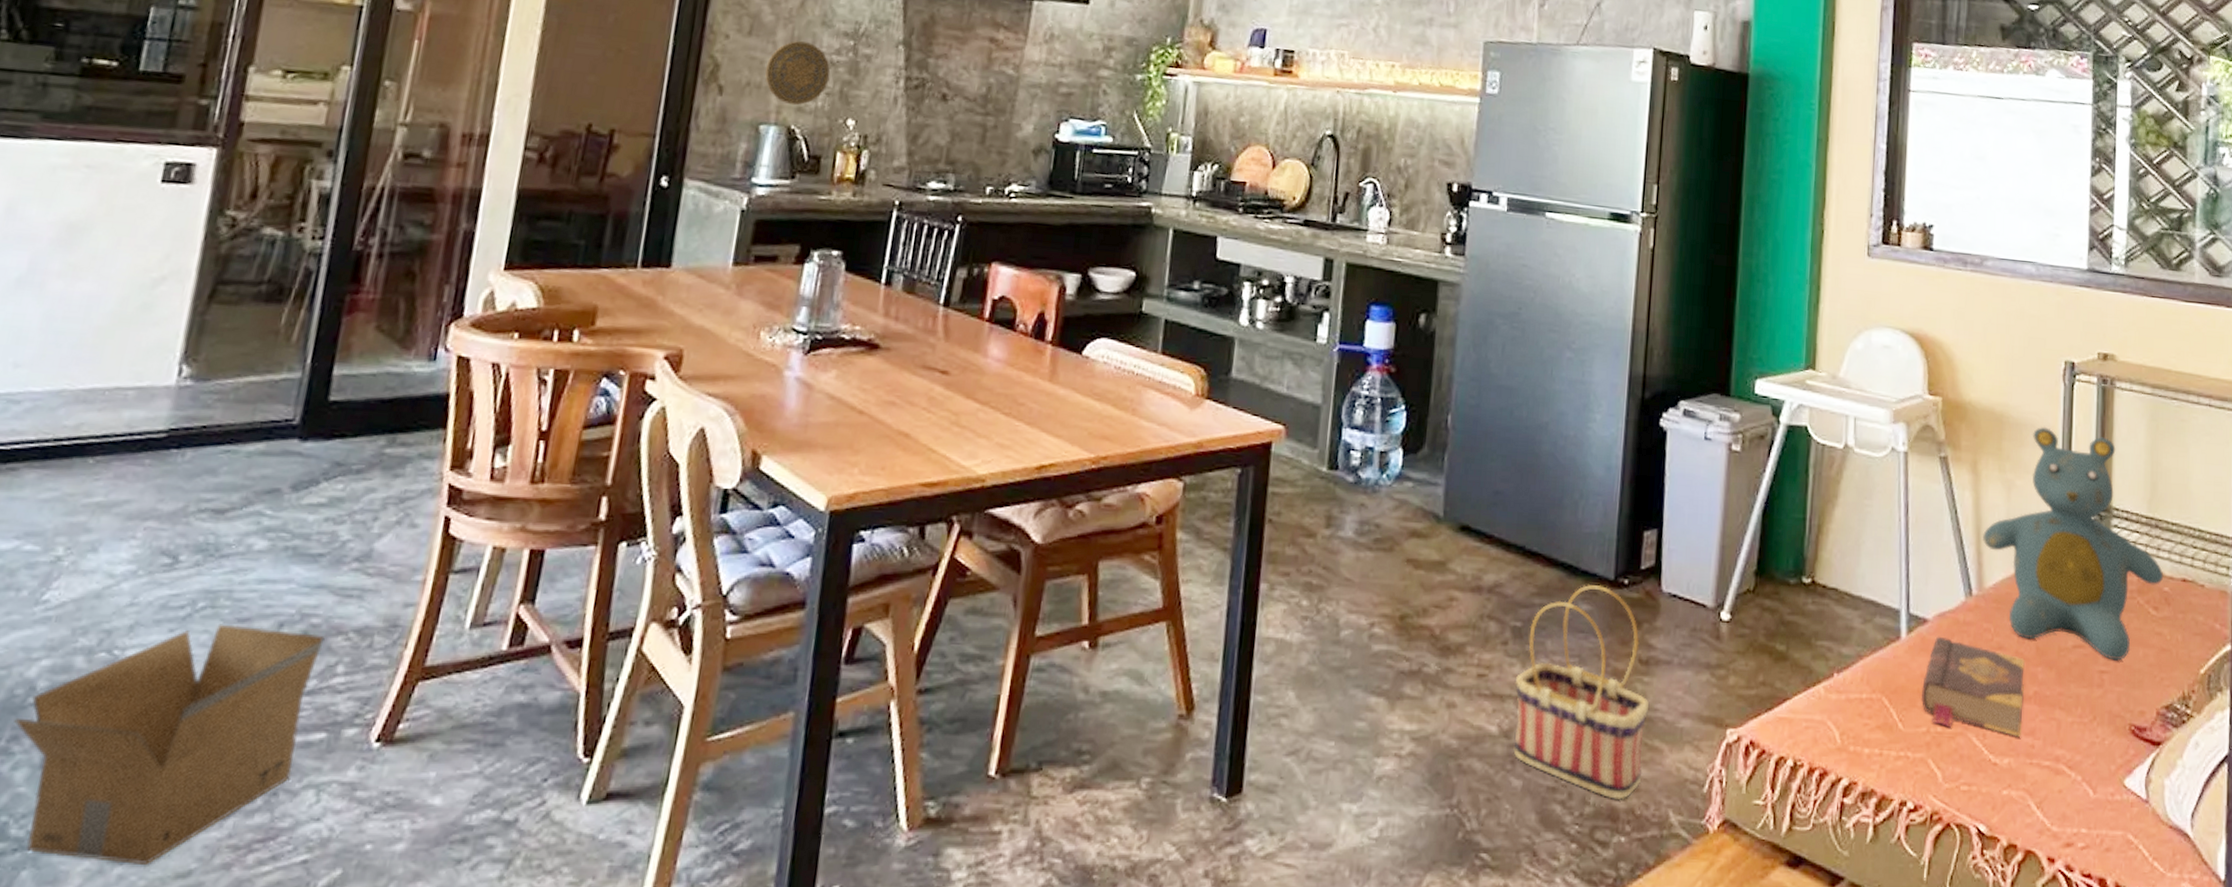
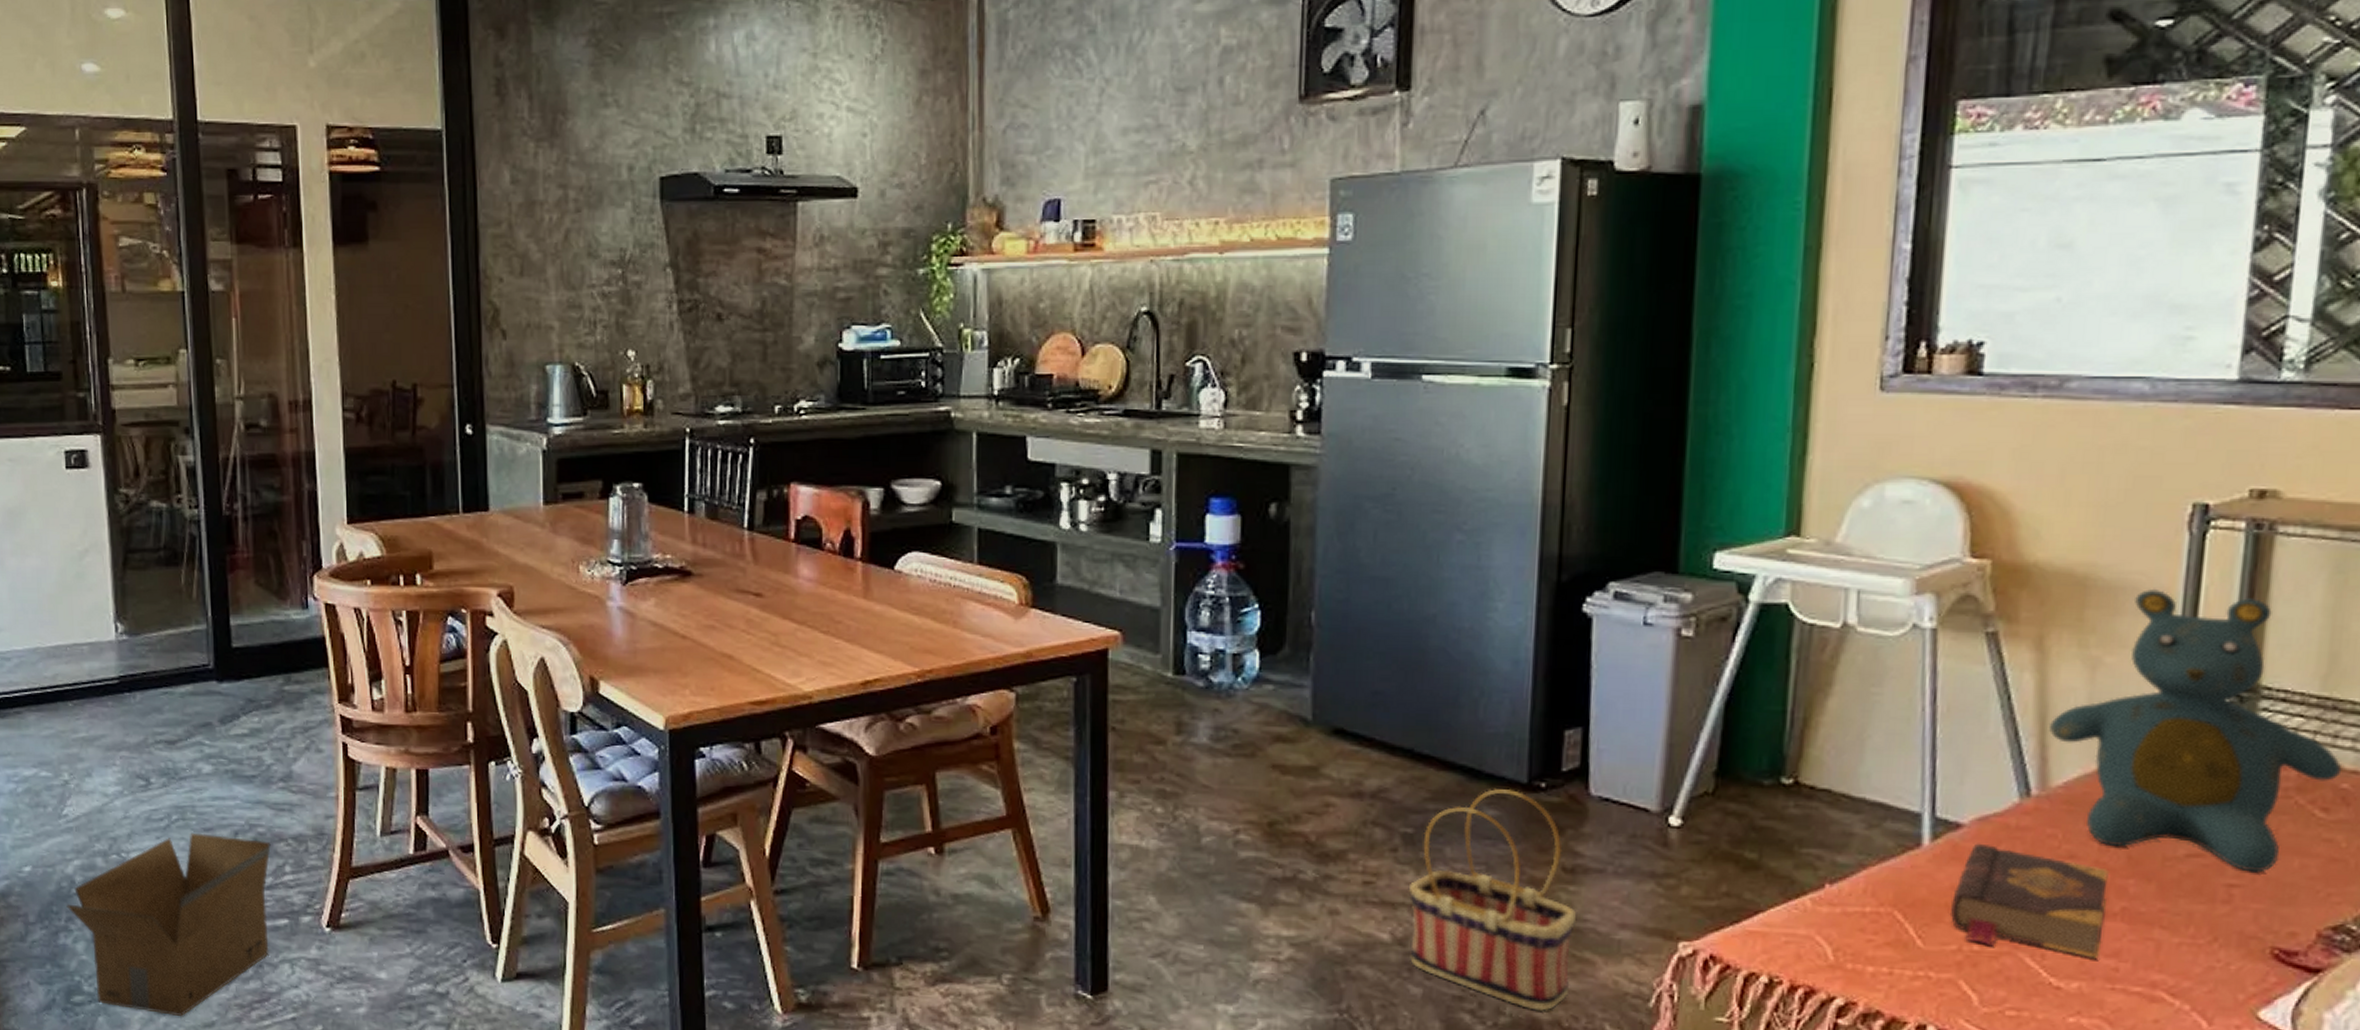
decorative plate: present [765,41,831,106] -> none [543,276,604,342]

